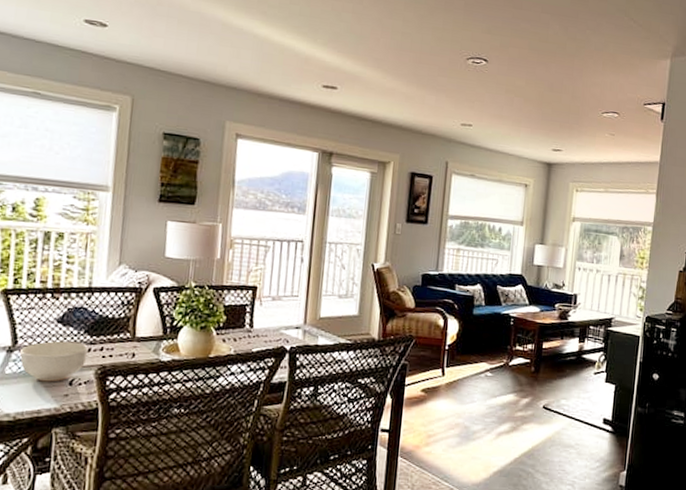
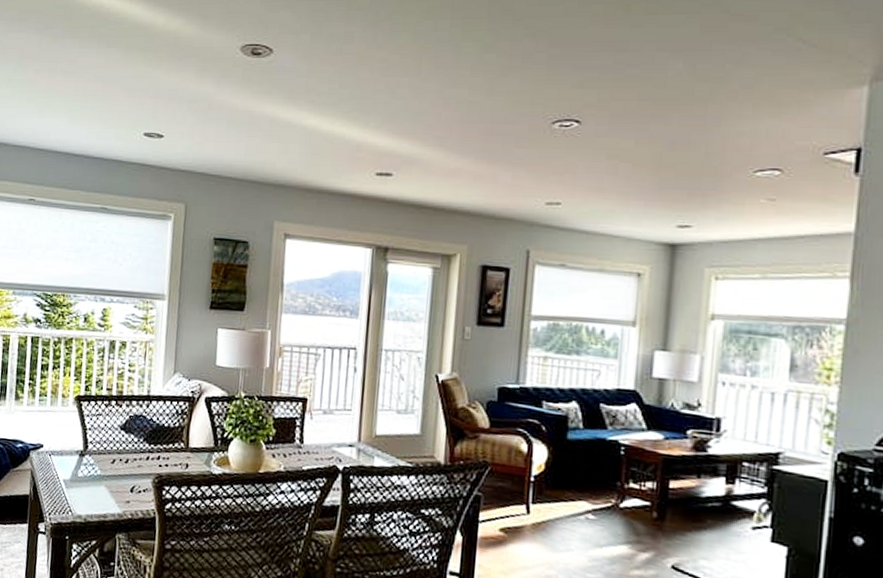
bowl: present [19,340,89,382] -> none [89,447,147,488]

